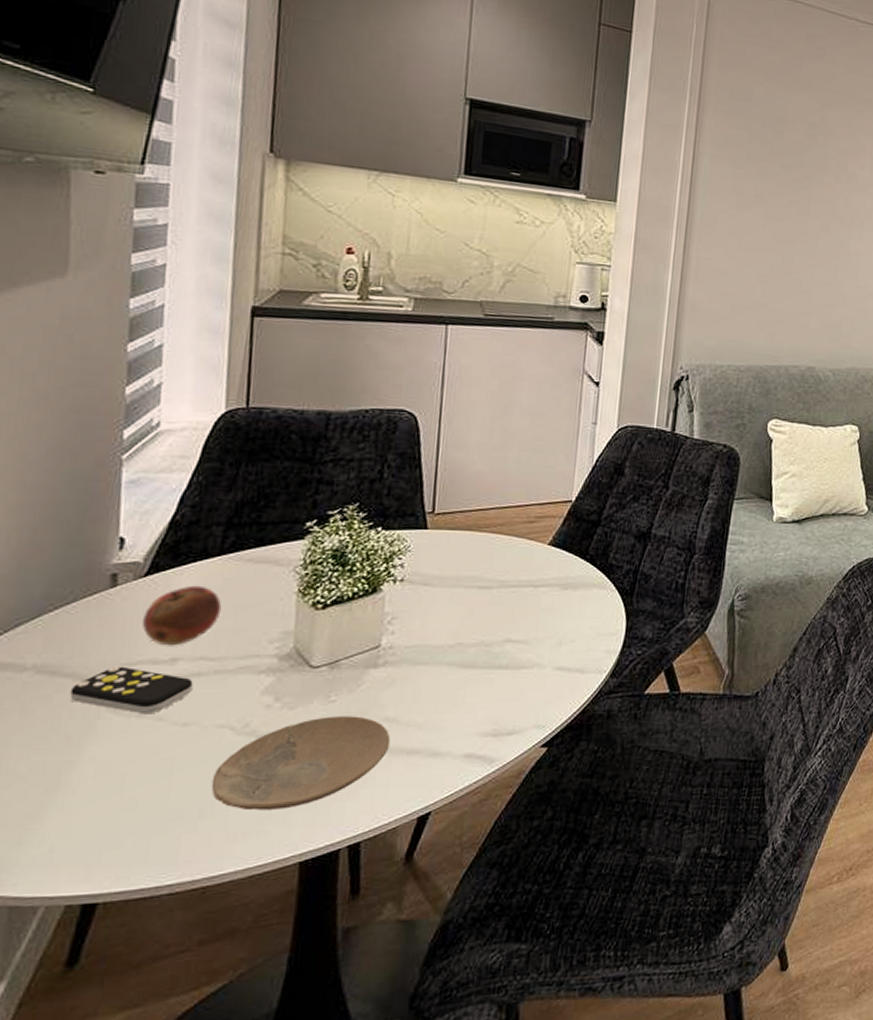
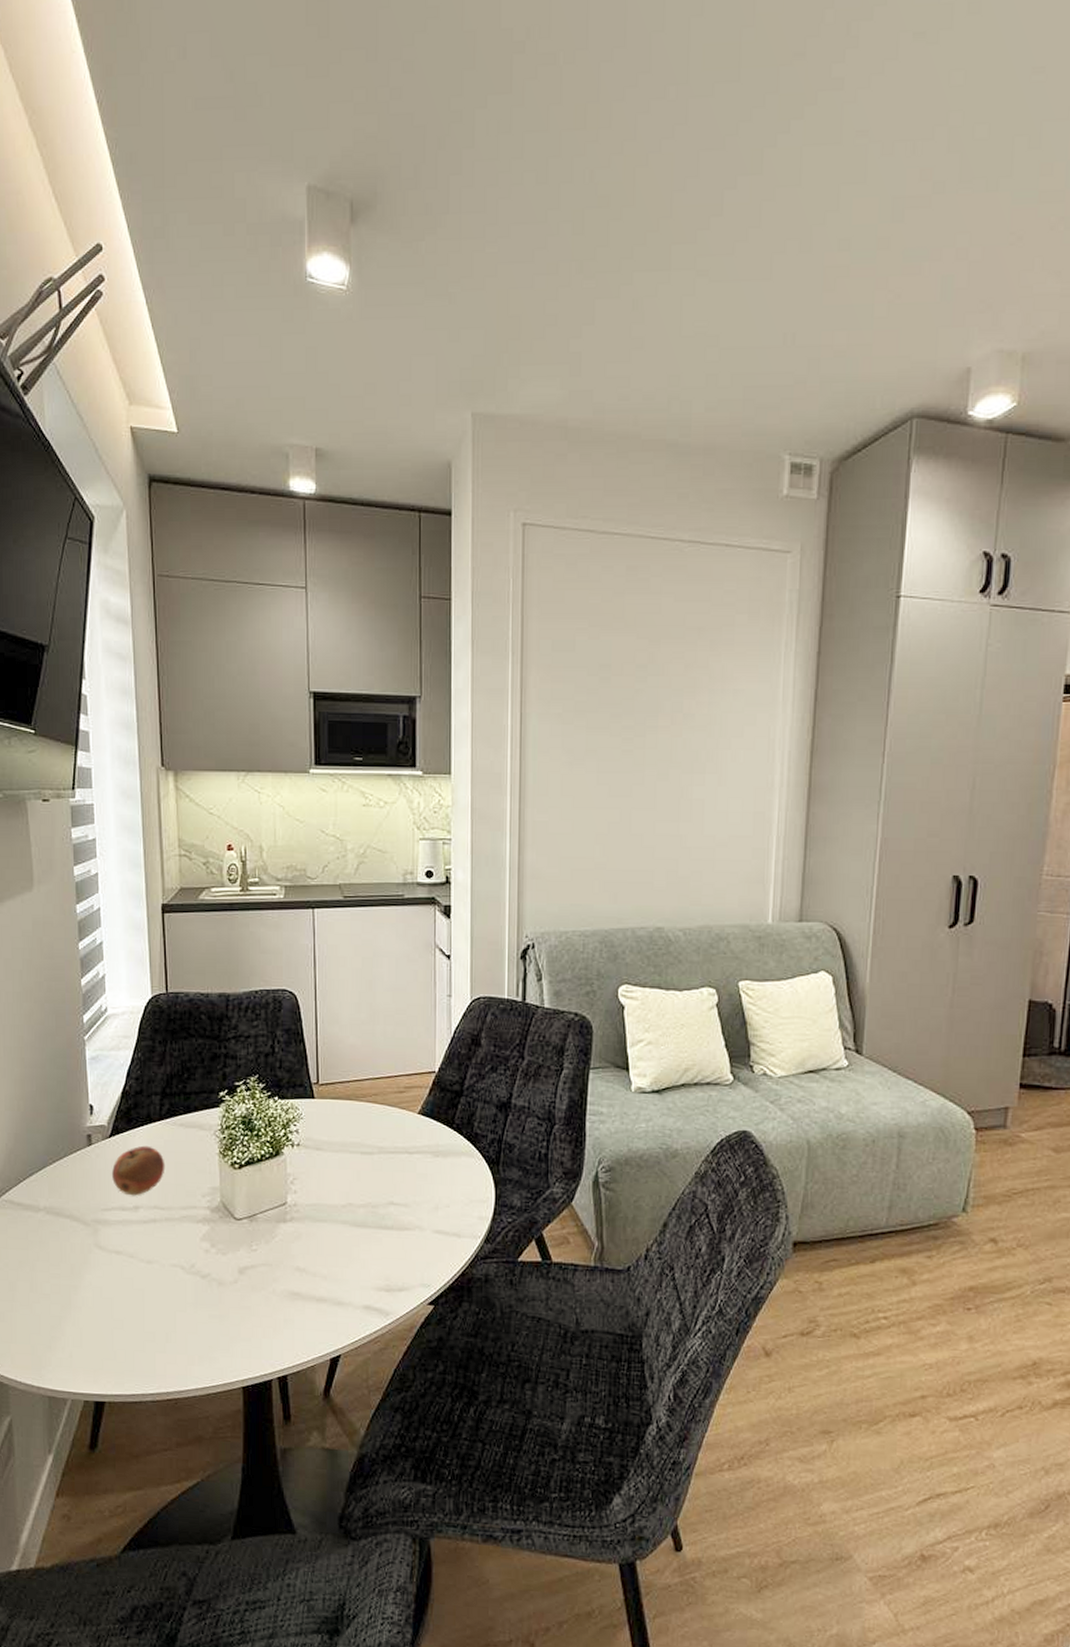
remote control: present [69,666,193,715] -> none [70,1210,152,1252]
plate: present [211,716,391,811] -> none [172,1263,302,1340]

